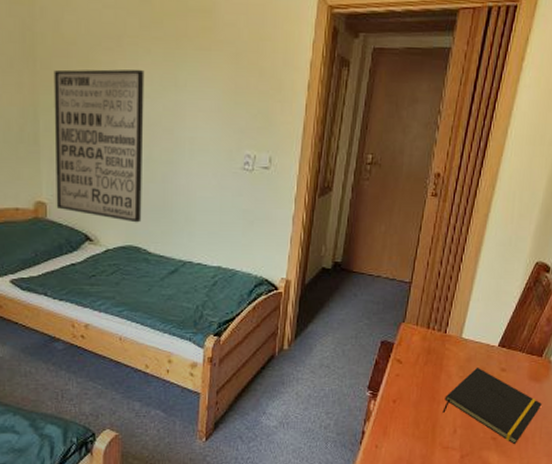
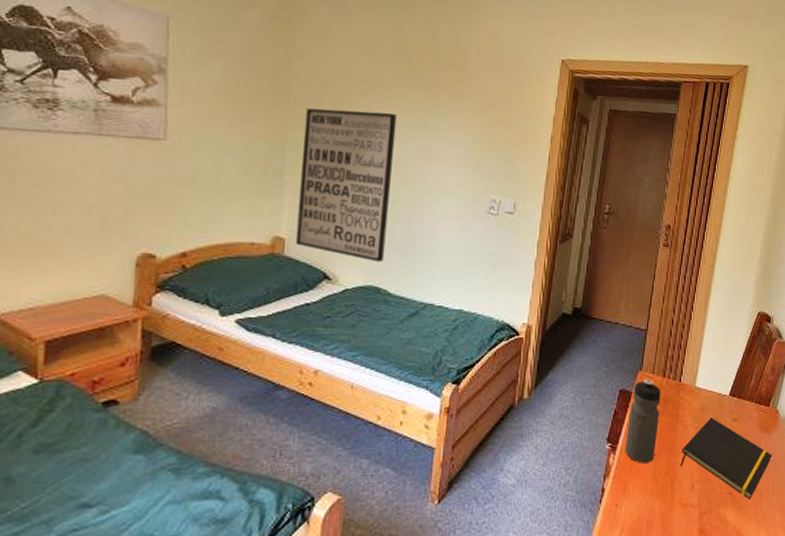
water bottle: none [385,331,425,409] -> present [624,379,661,463]

